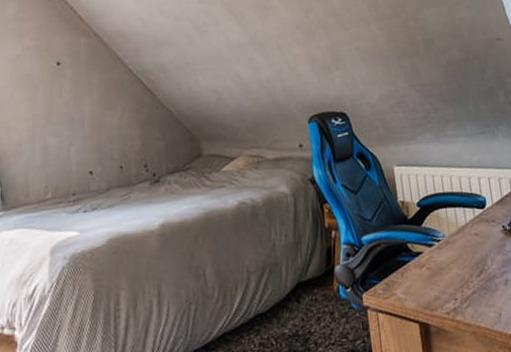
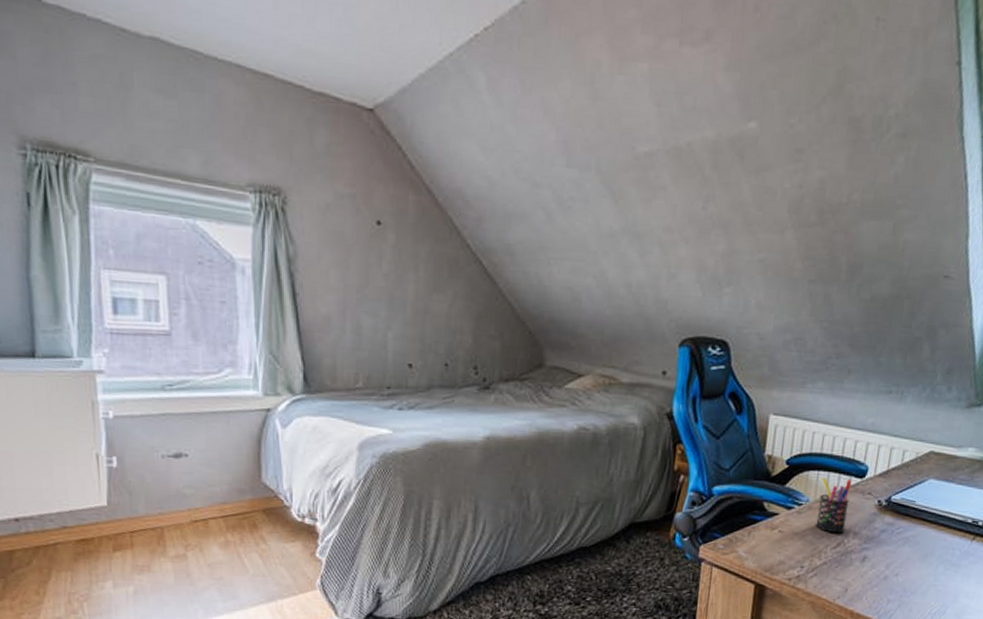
pen holder: none [449,211,483,262] -> present [815,477,852,534]

